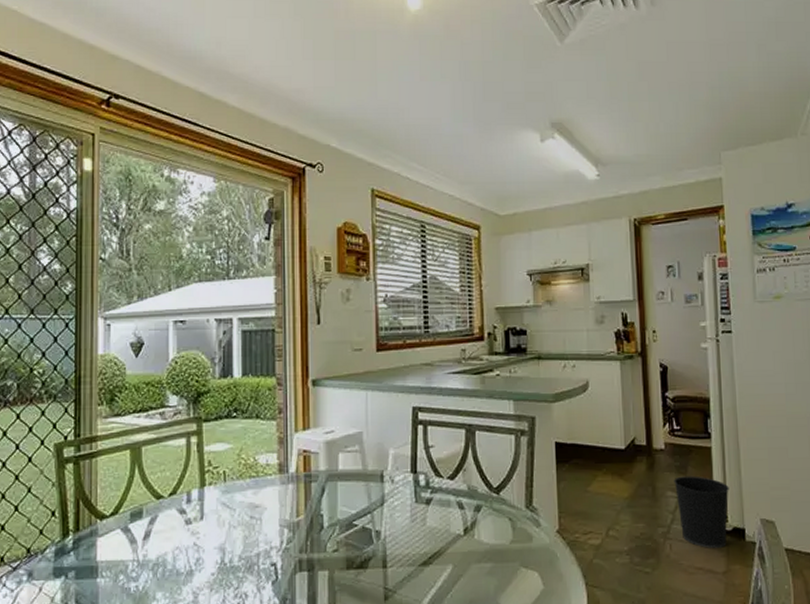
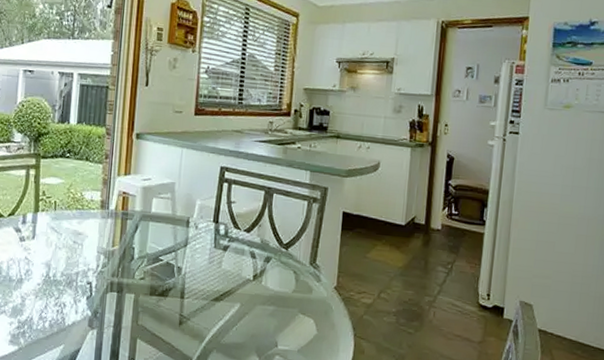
wastebasket: present [674,476,729,548] -> none [445,255,495,321]

